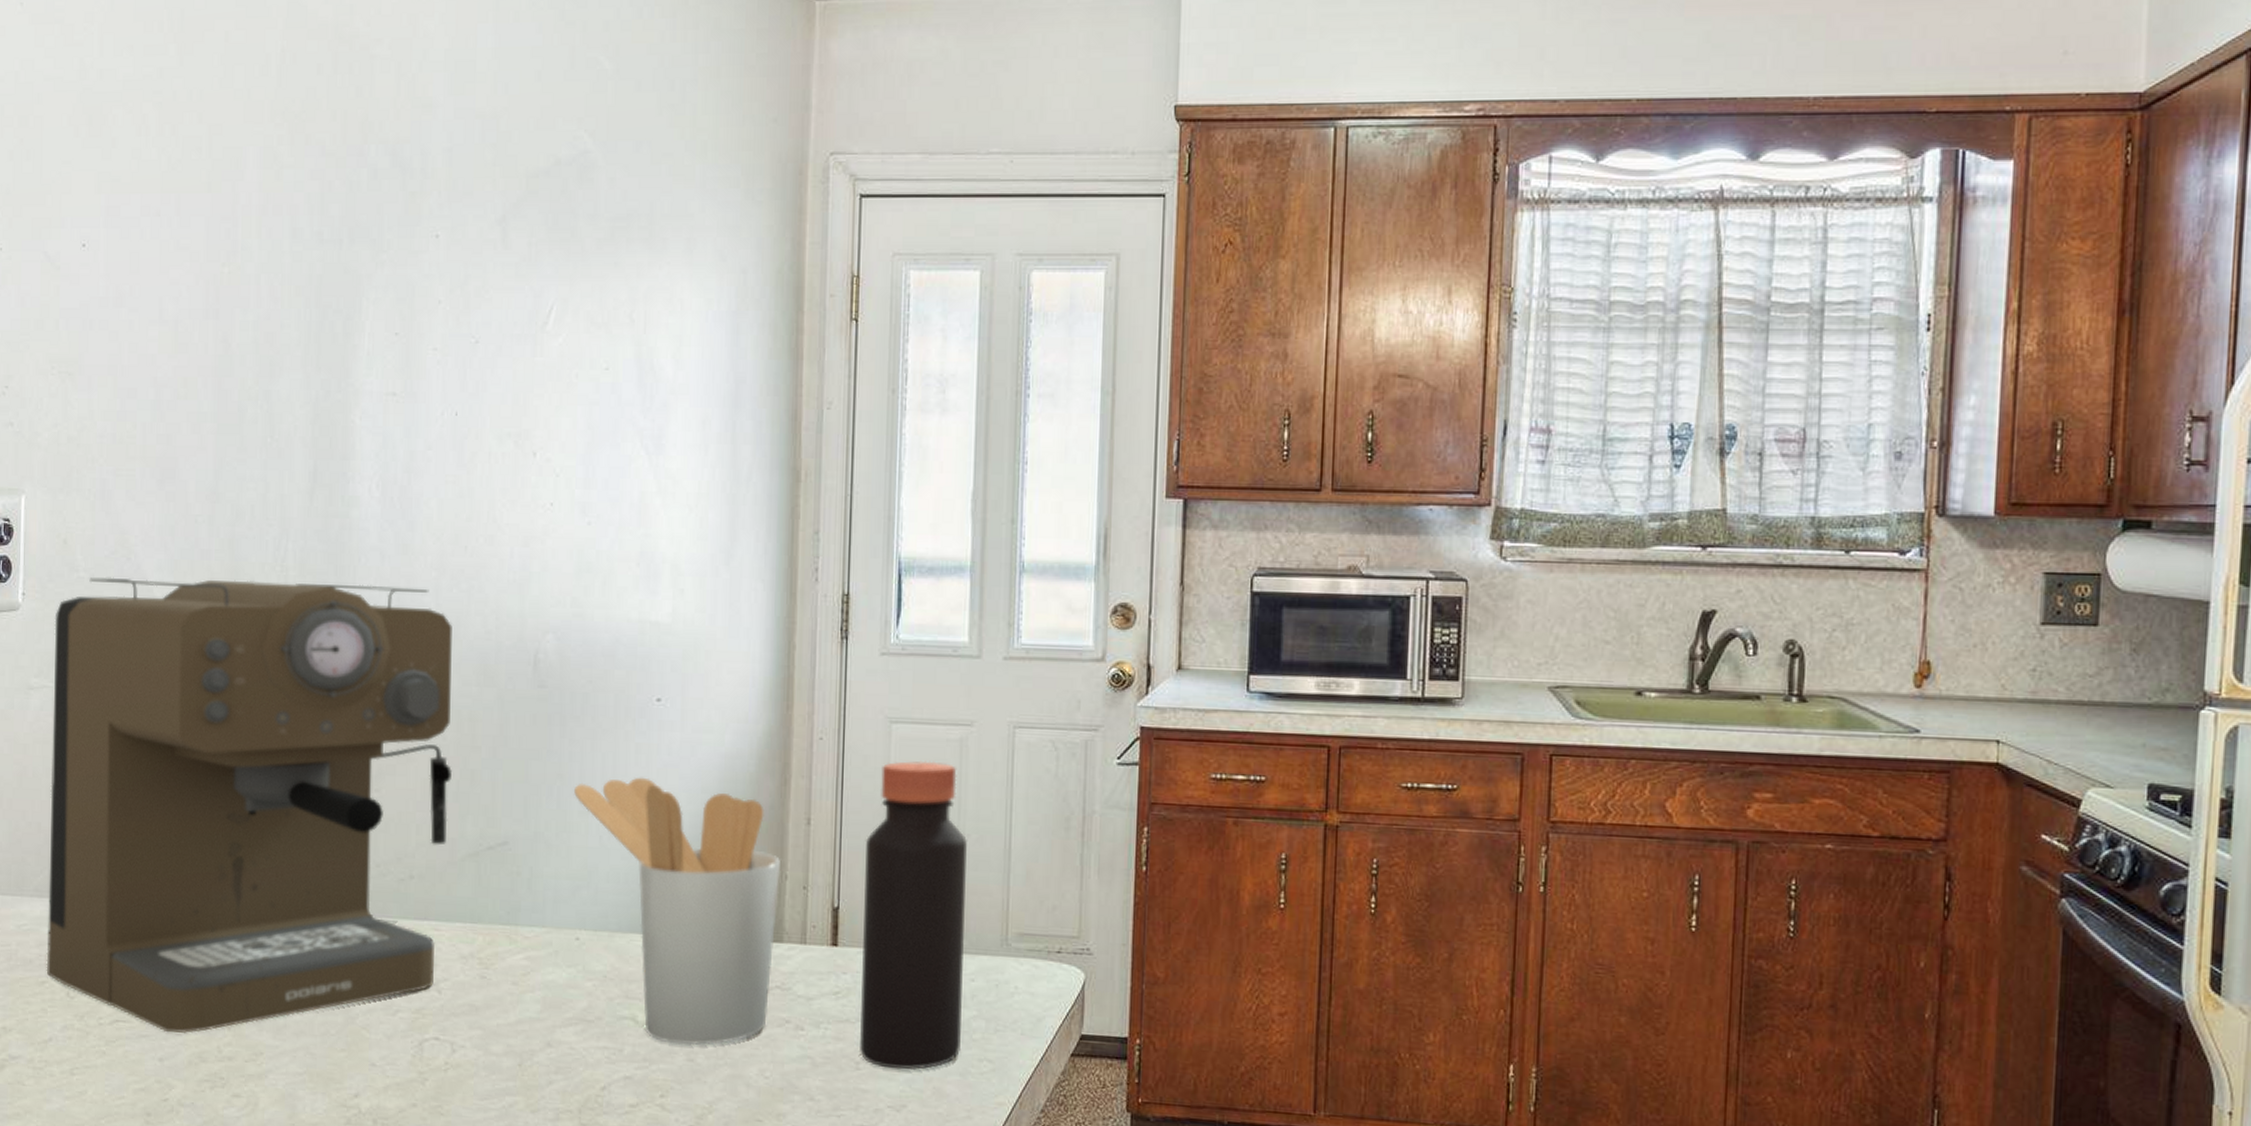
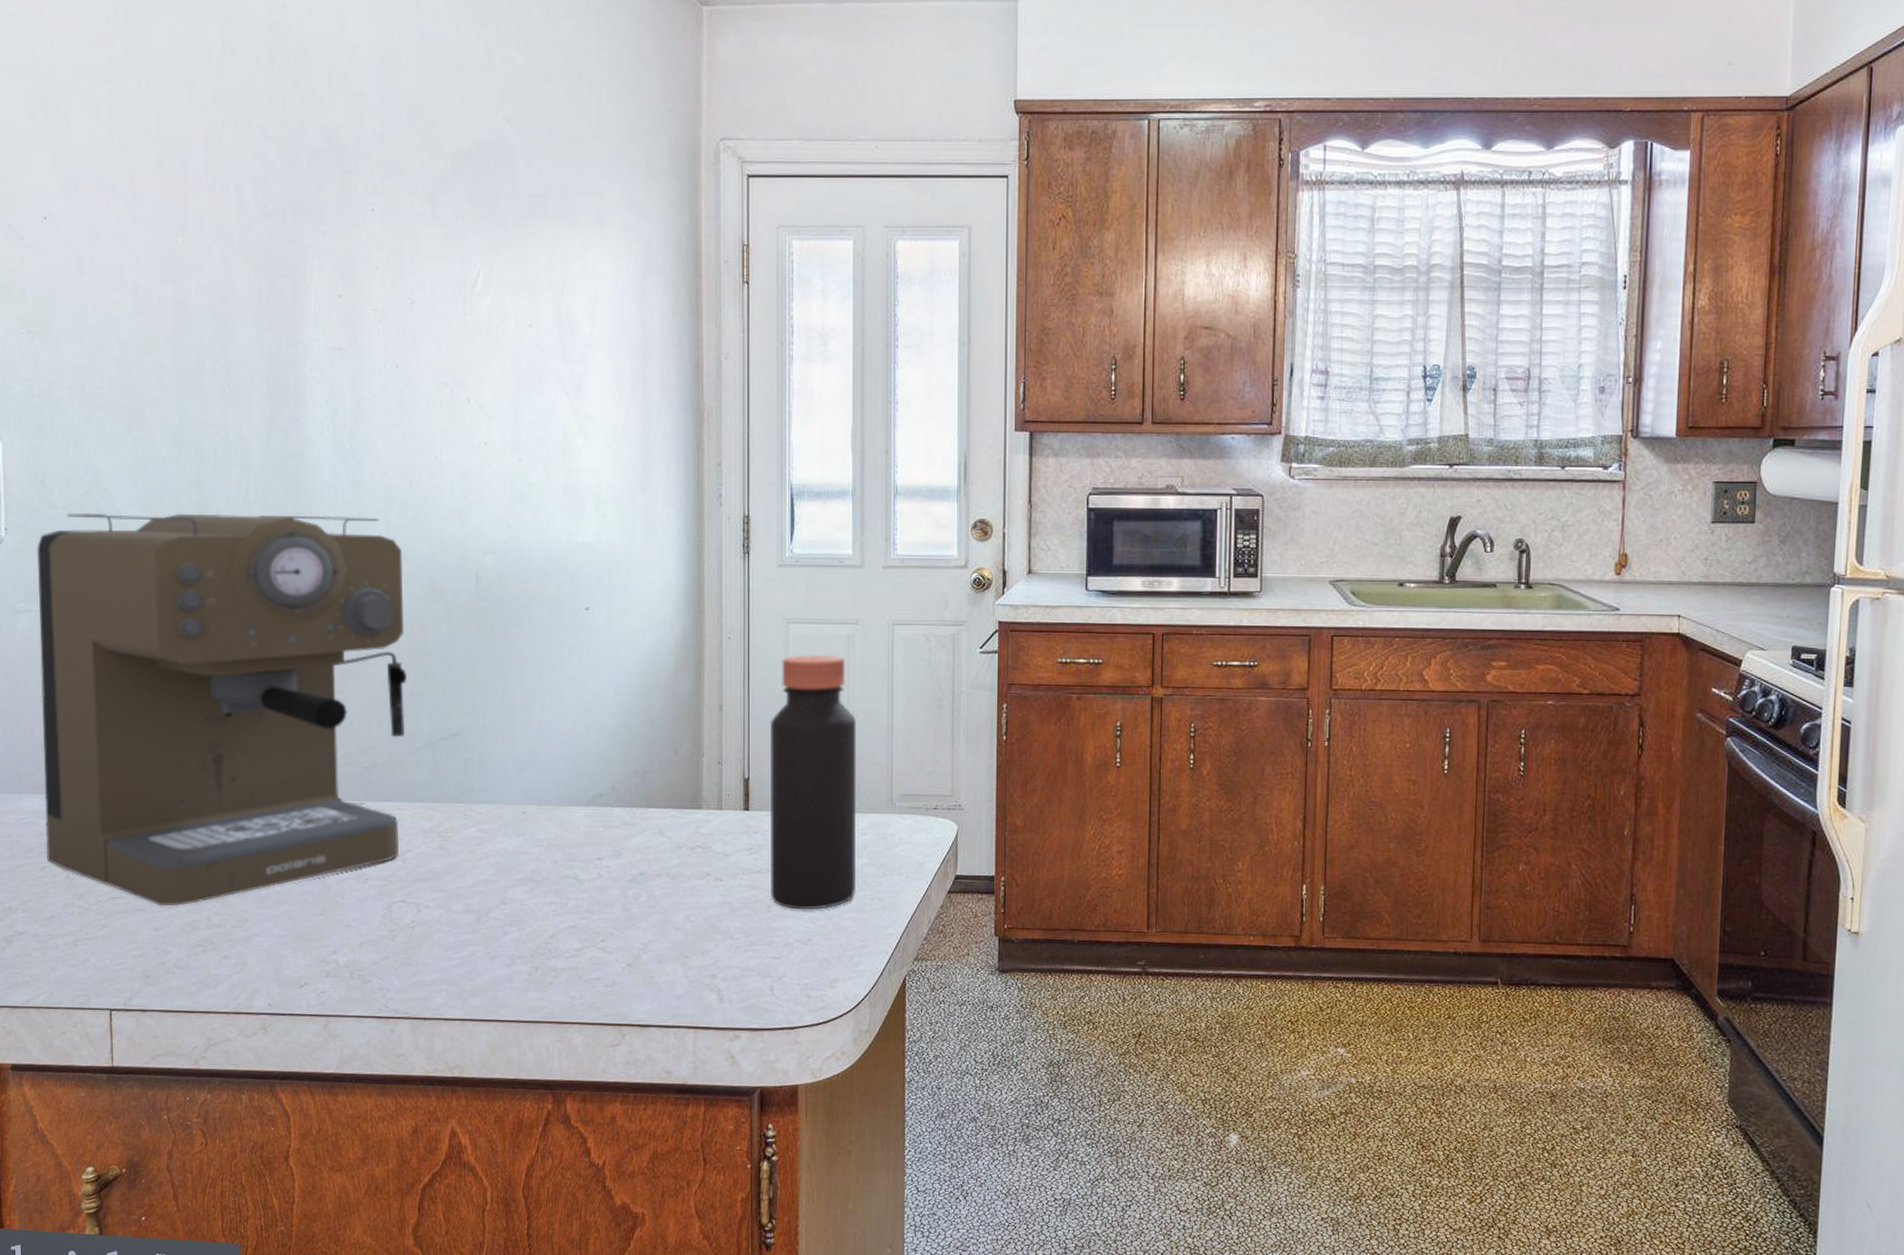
utensil holder: present [574,777,780,1045] -> none [516,674,698,897]

